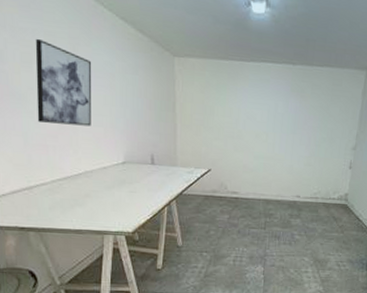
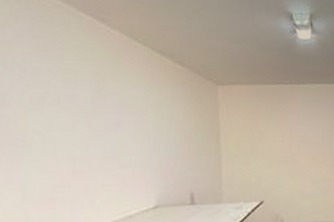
wall art: present [35,38,91,127] -> none [44,77,119,171]

